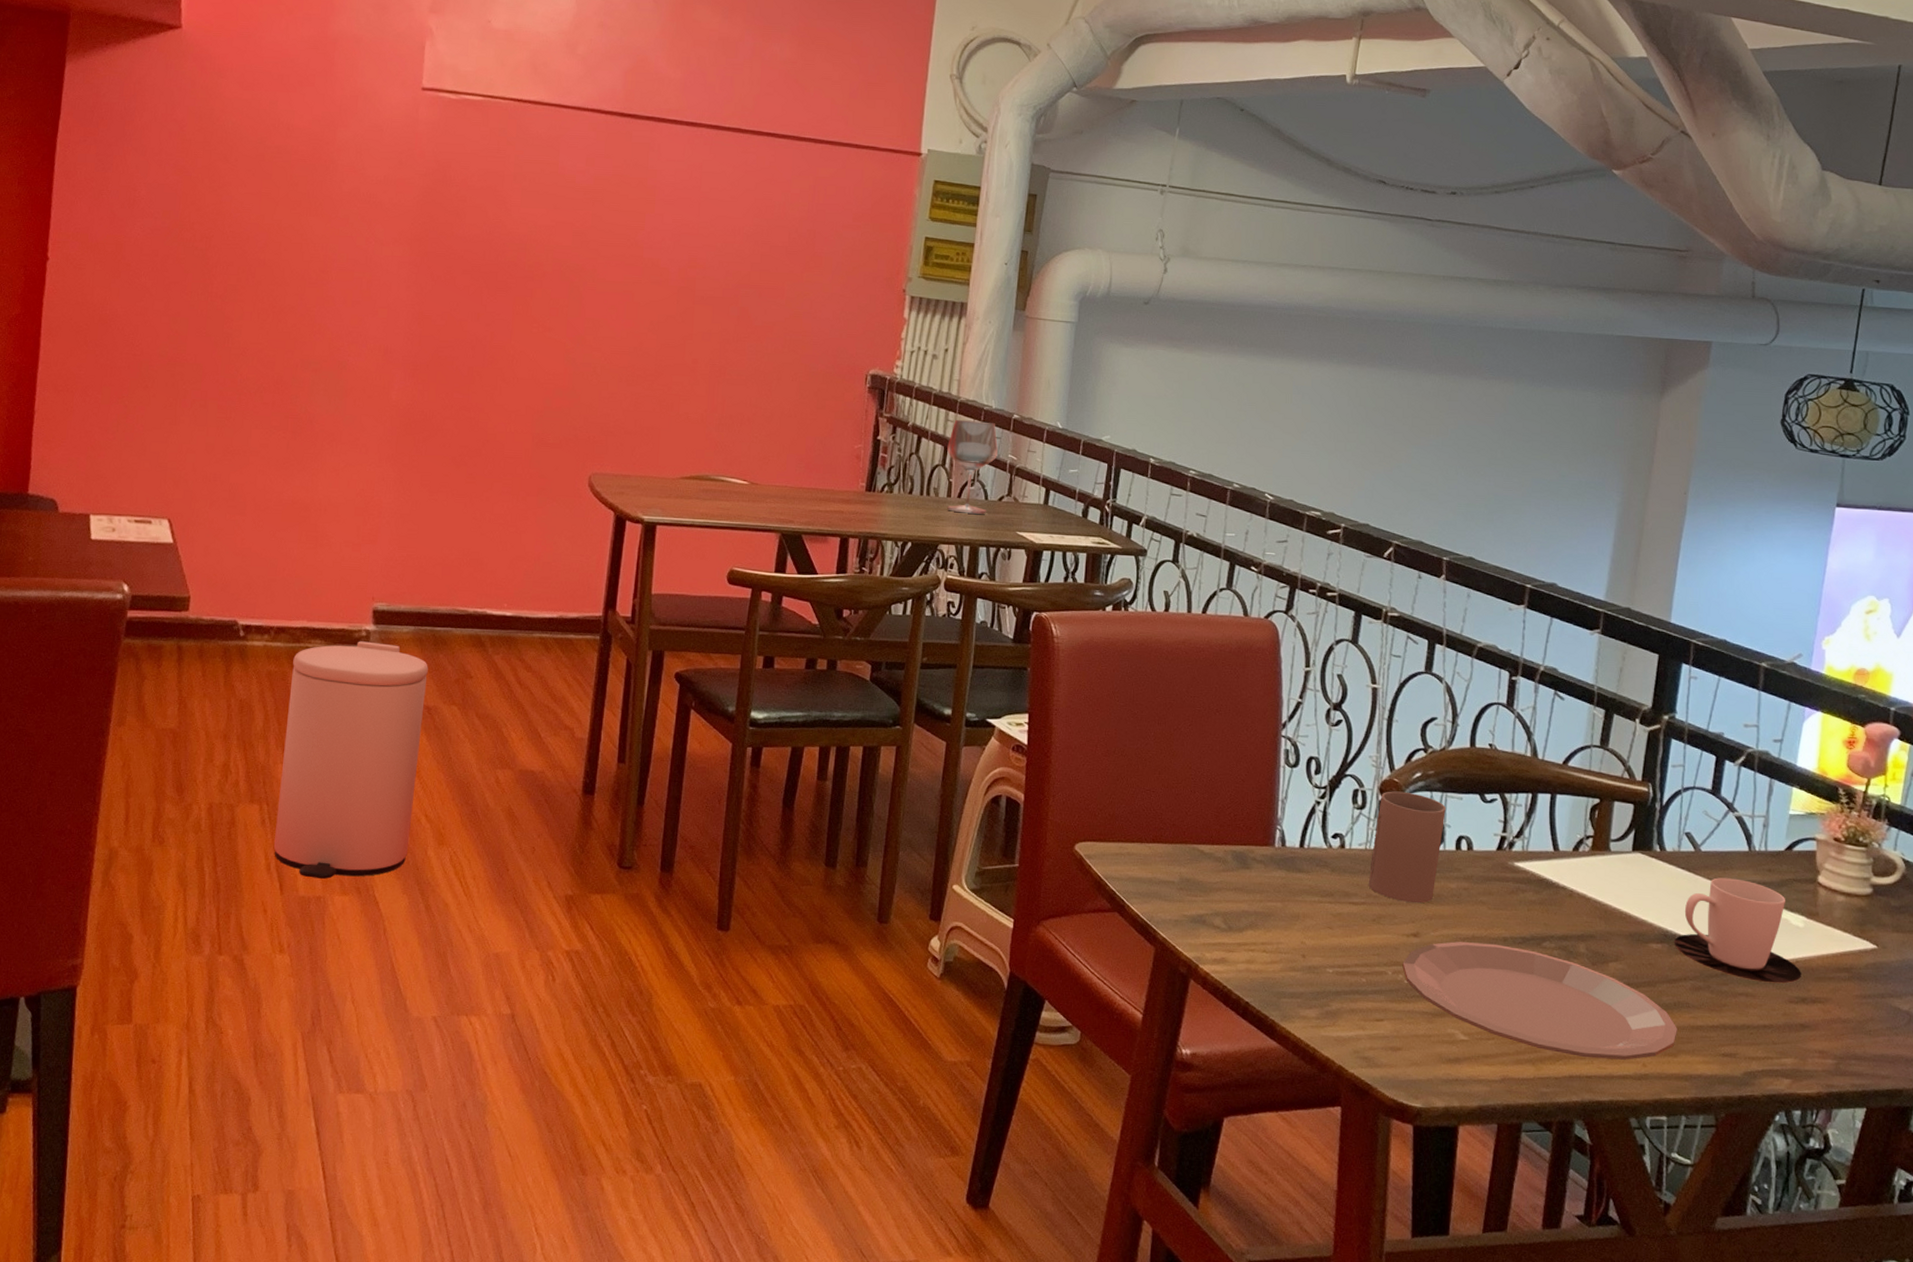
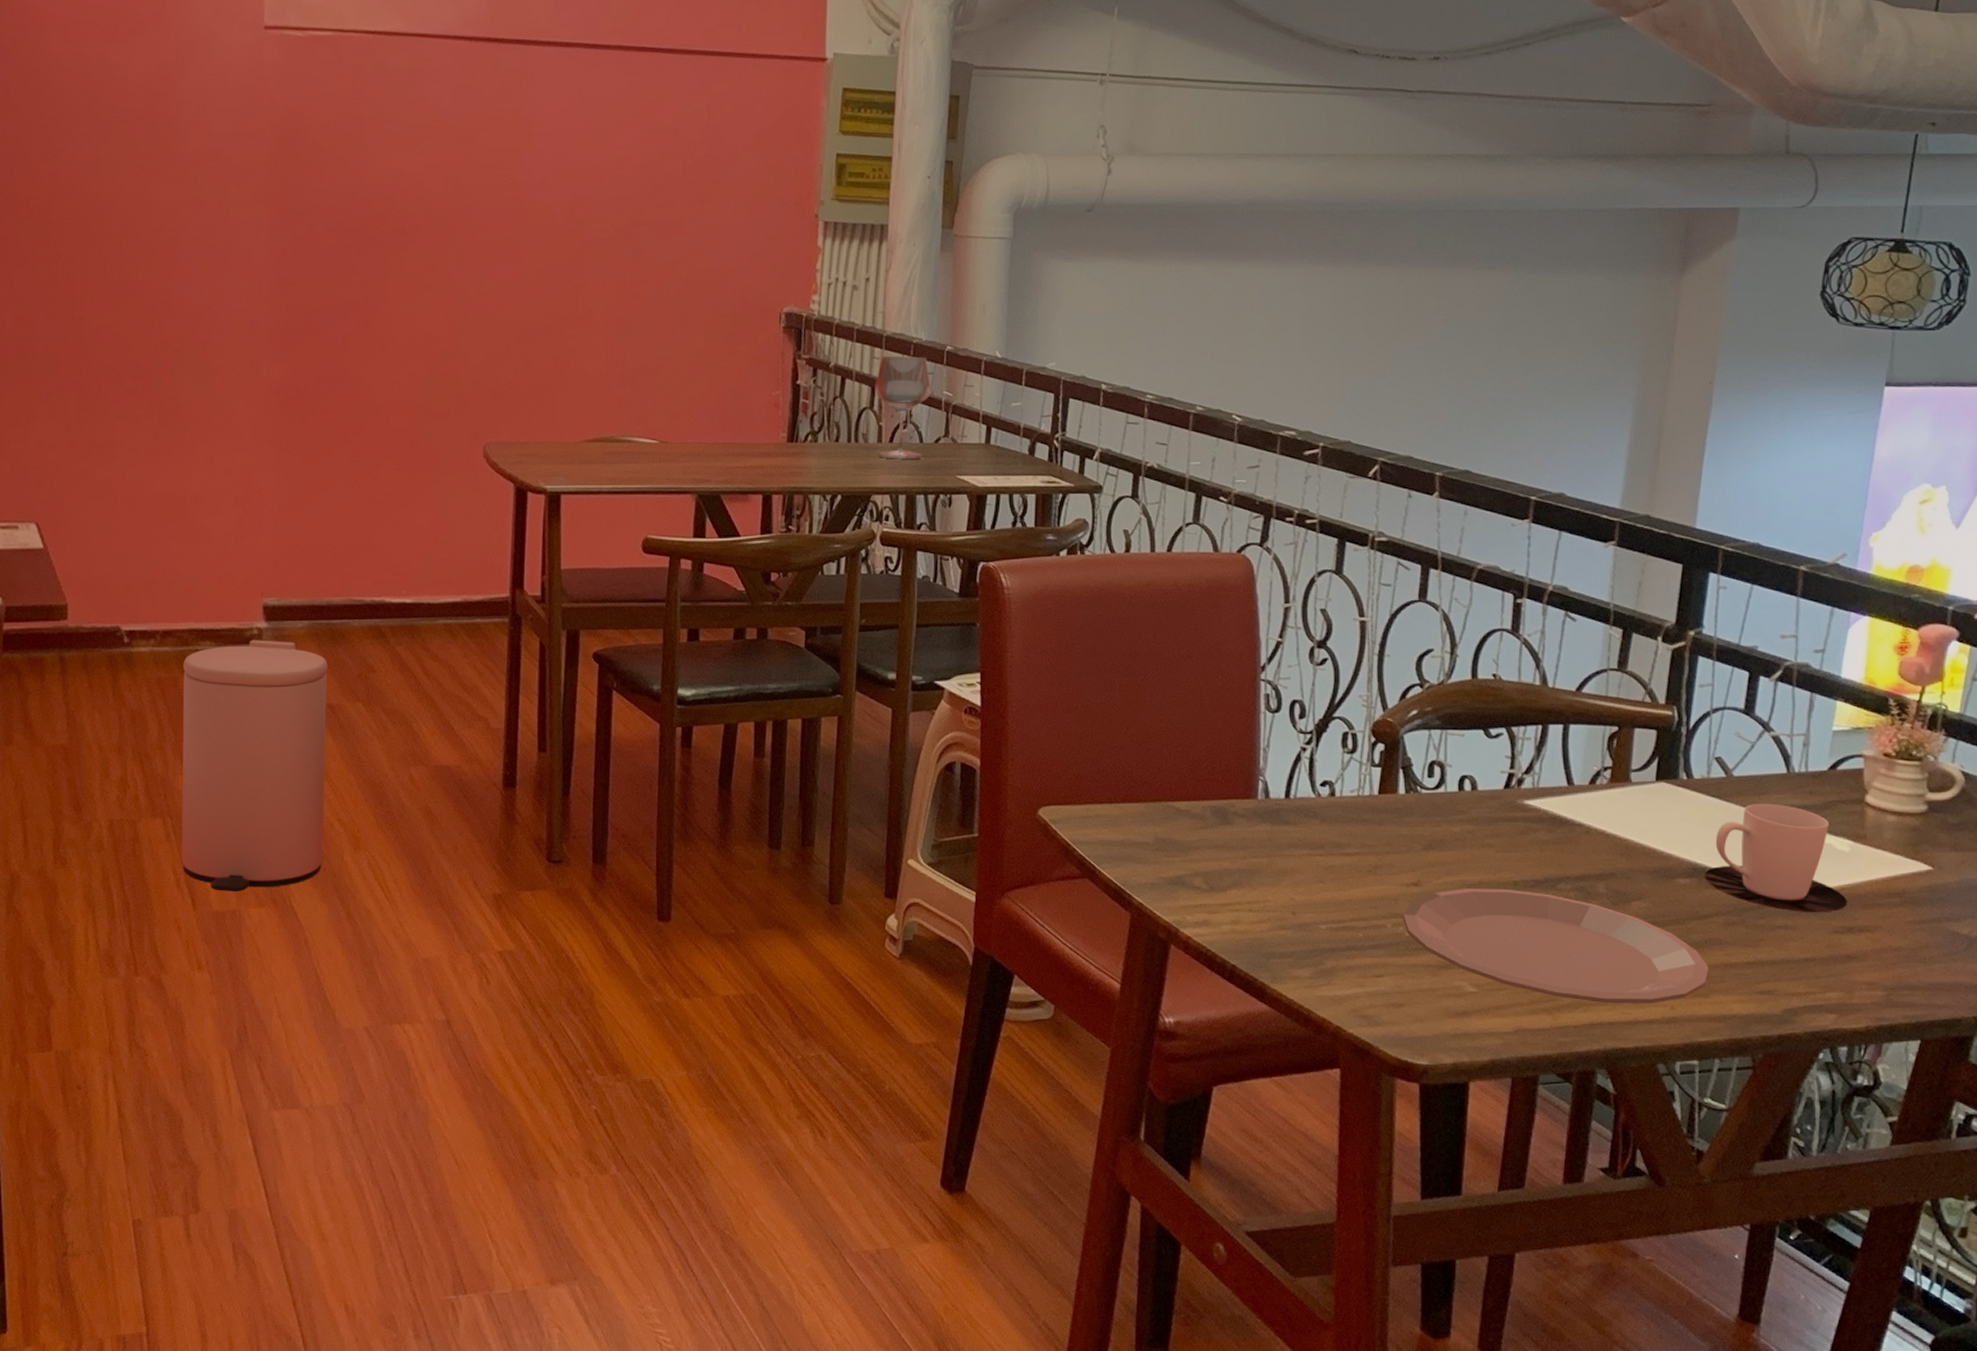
cup: present [1368,791,1446,904] -> none [1362,731,1446,851]

